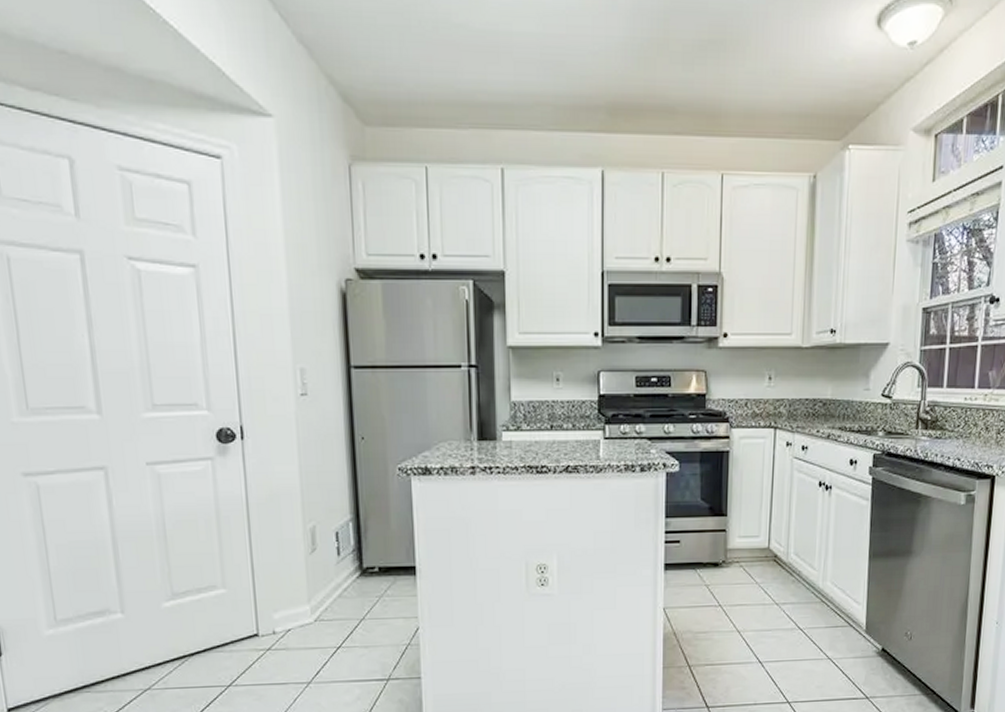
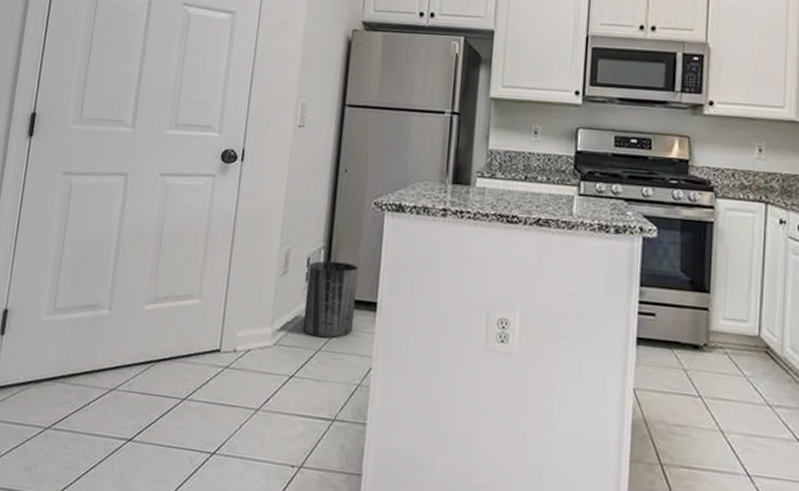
trash can: none [338,532,394,606] -> present [302,260,358,338]

